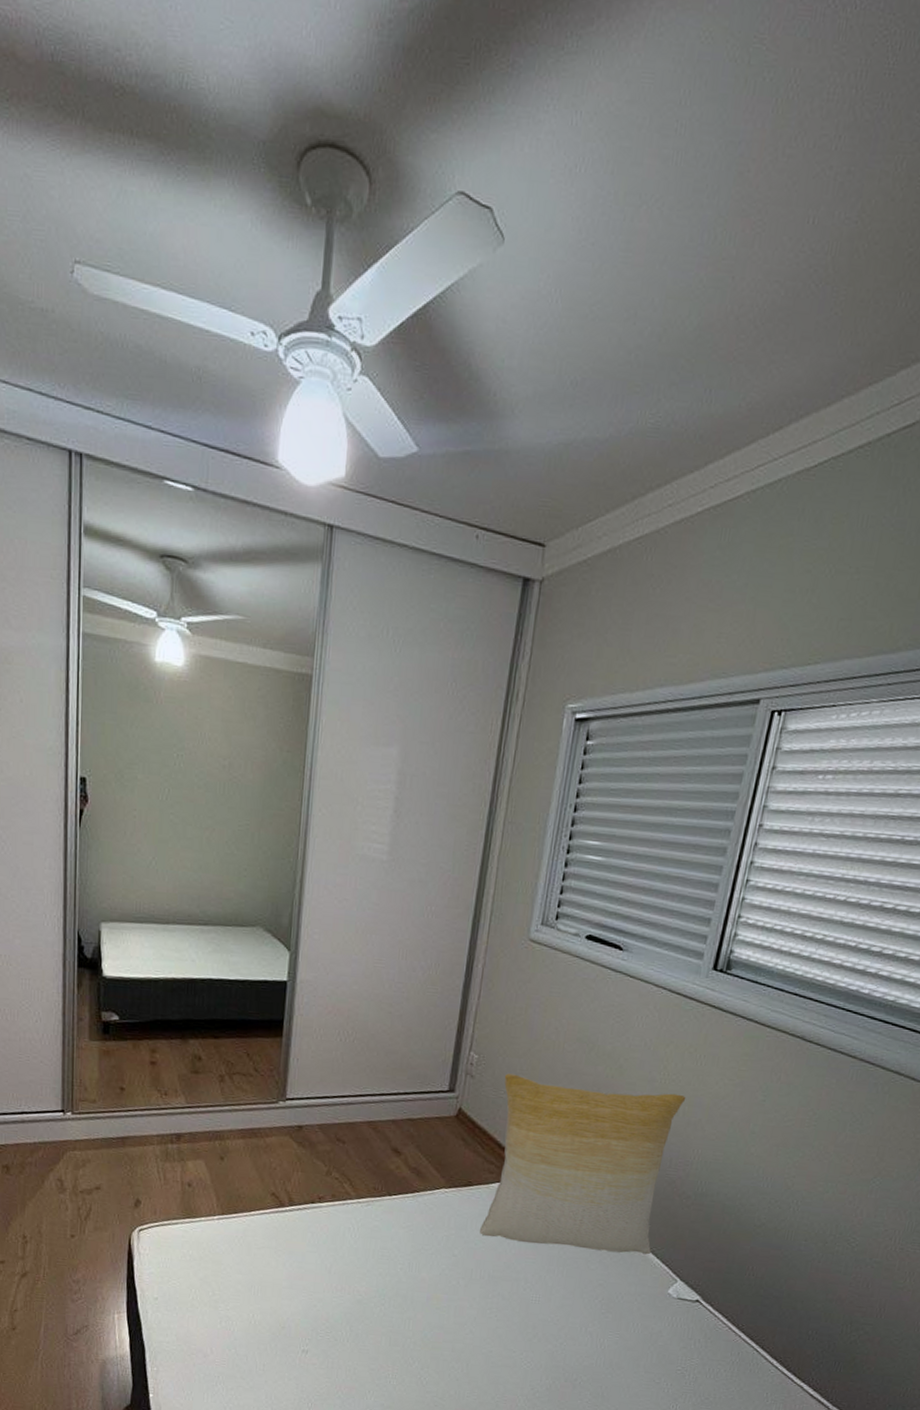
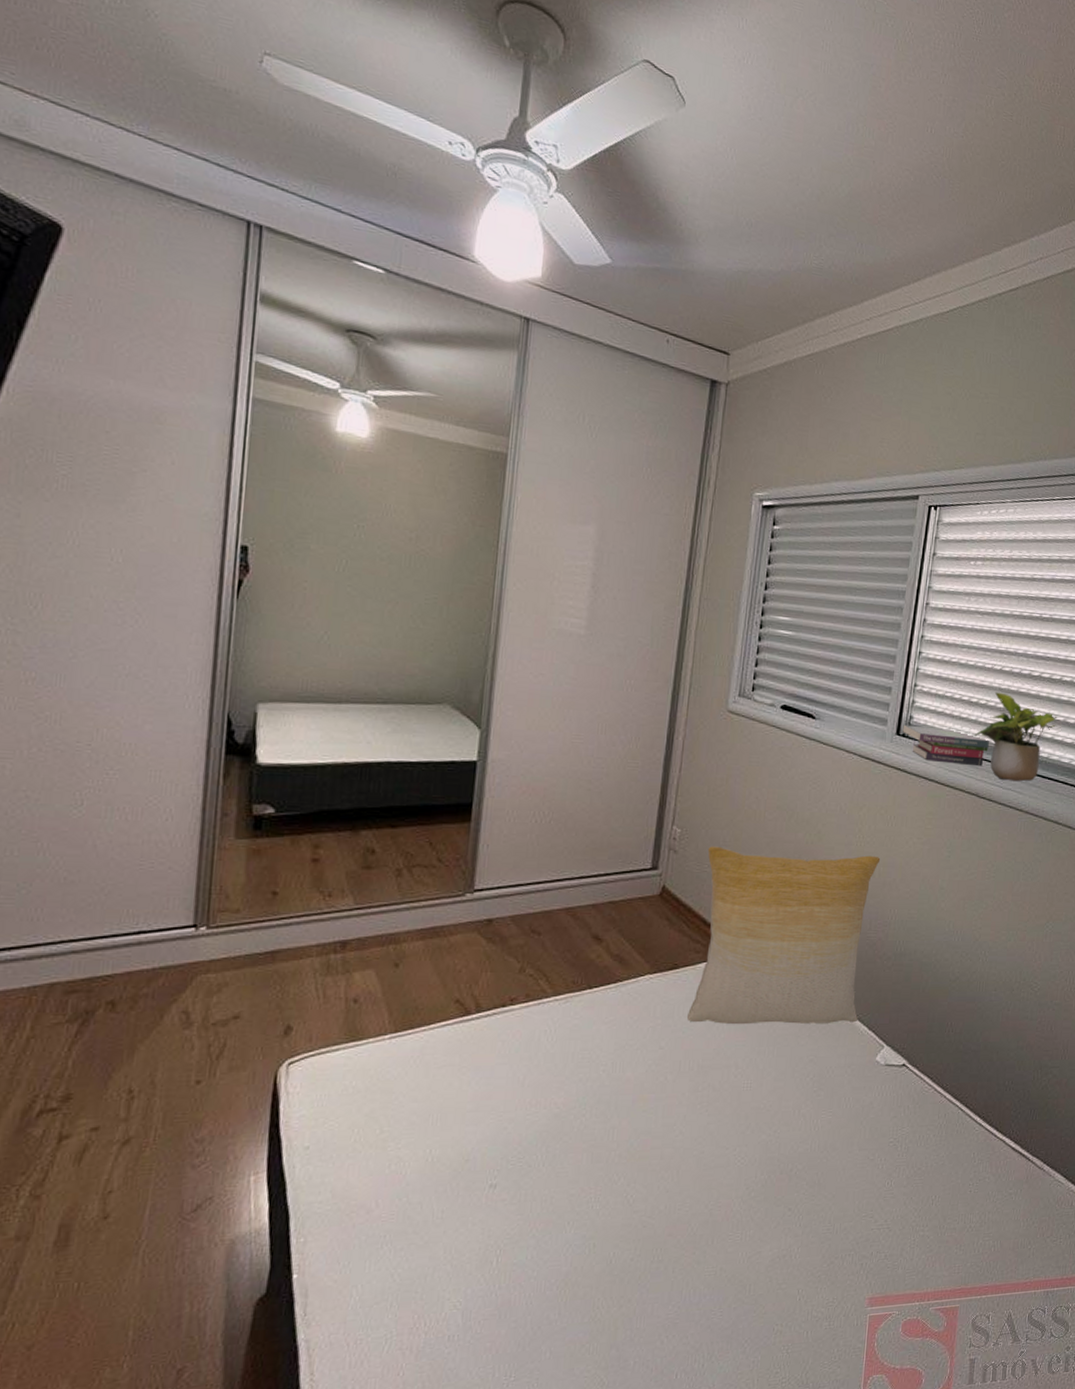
books: none [720,959,823,1008] -> present [902,724,989,767]
potted plant: none [806,926,910,1026] -> present [975,692,1056,782]

